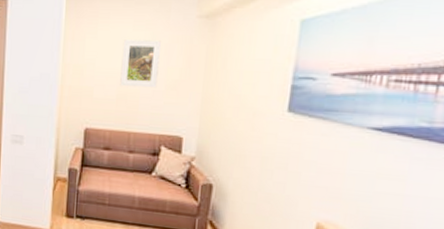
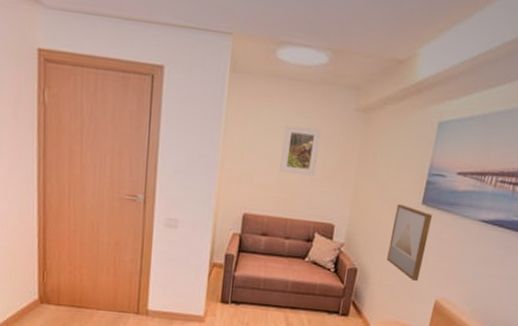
wall art: none [248,112,302,201] -> present [386,203,432,282]

